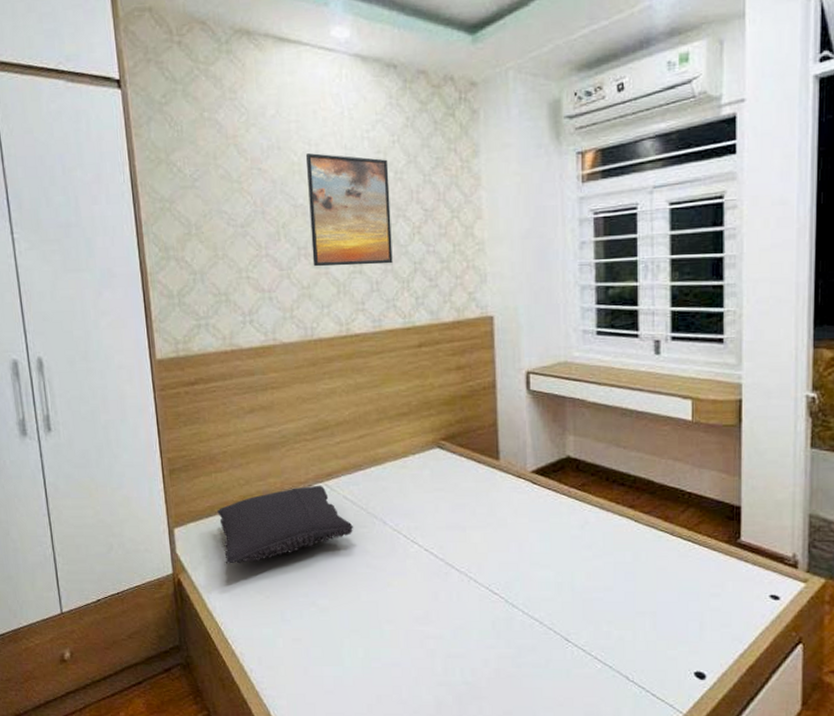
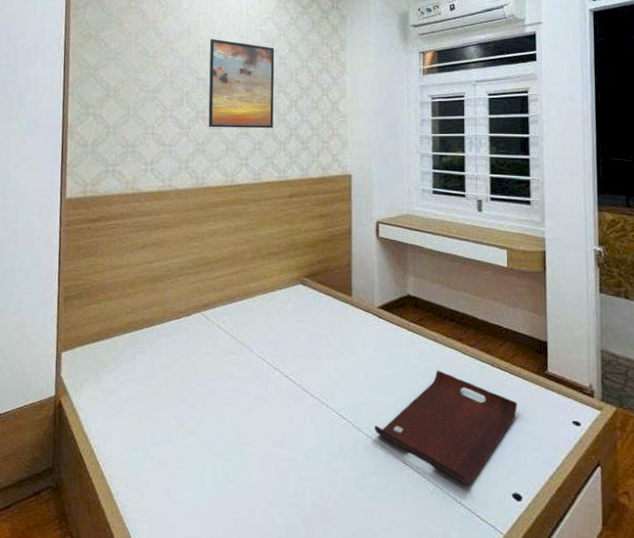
pillow: present [217,485,353,564] -> none [103,314,223,387]
serving tray: none [530,541,702,664] -> present [374,370,518,486]

